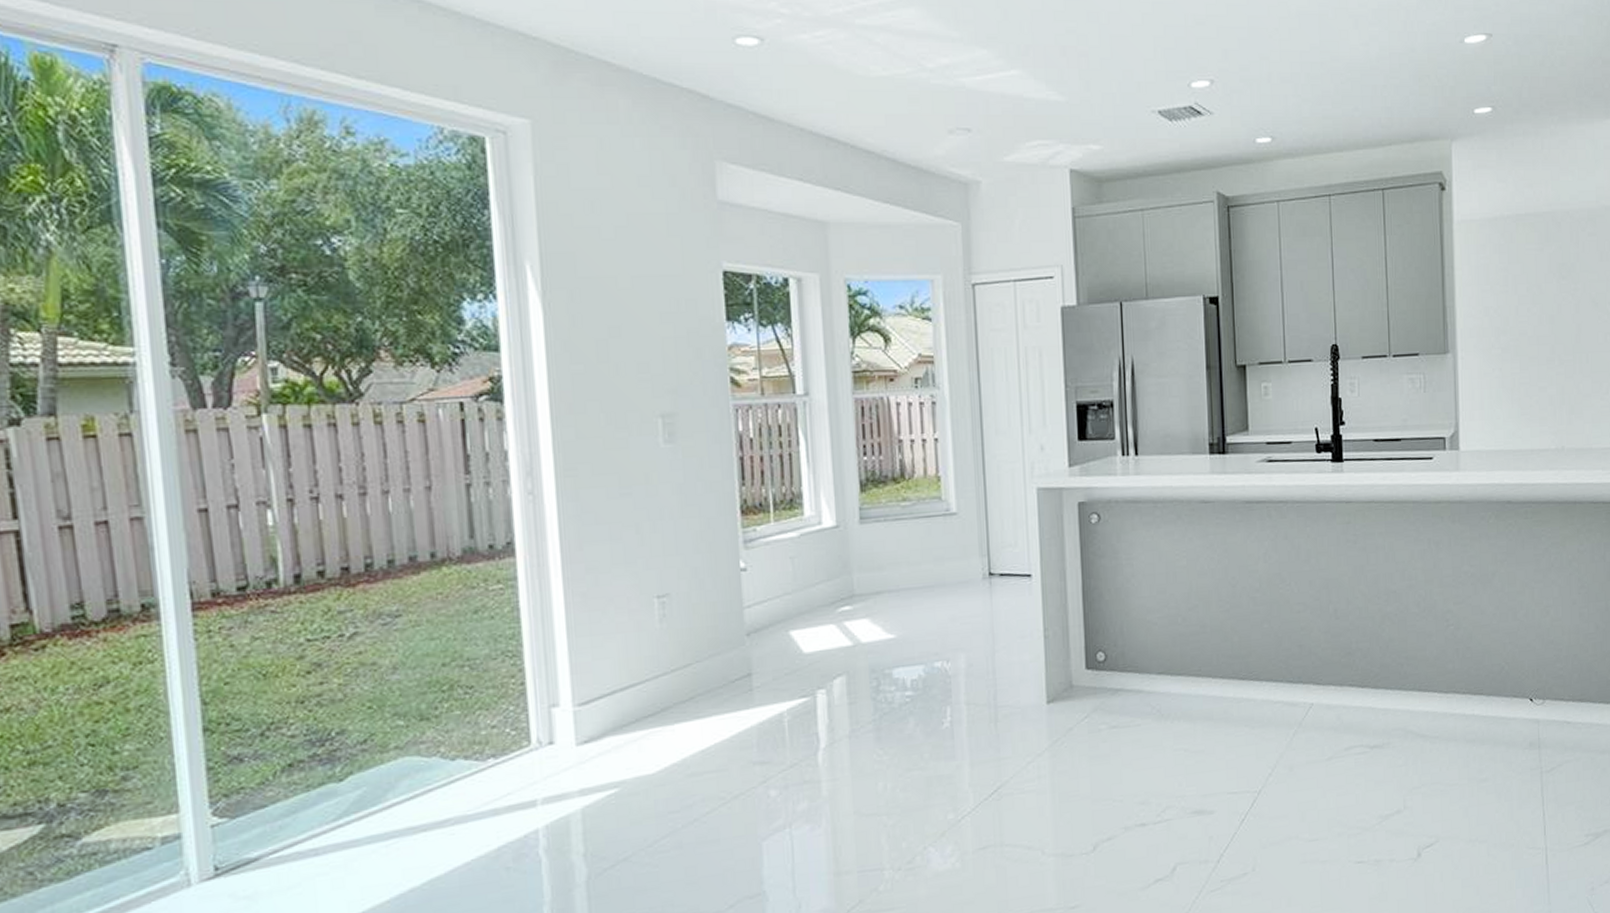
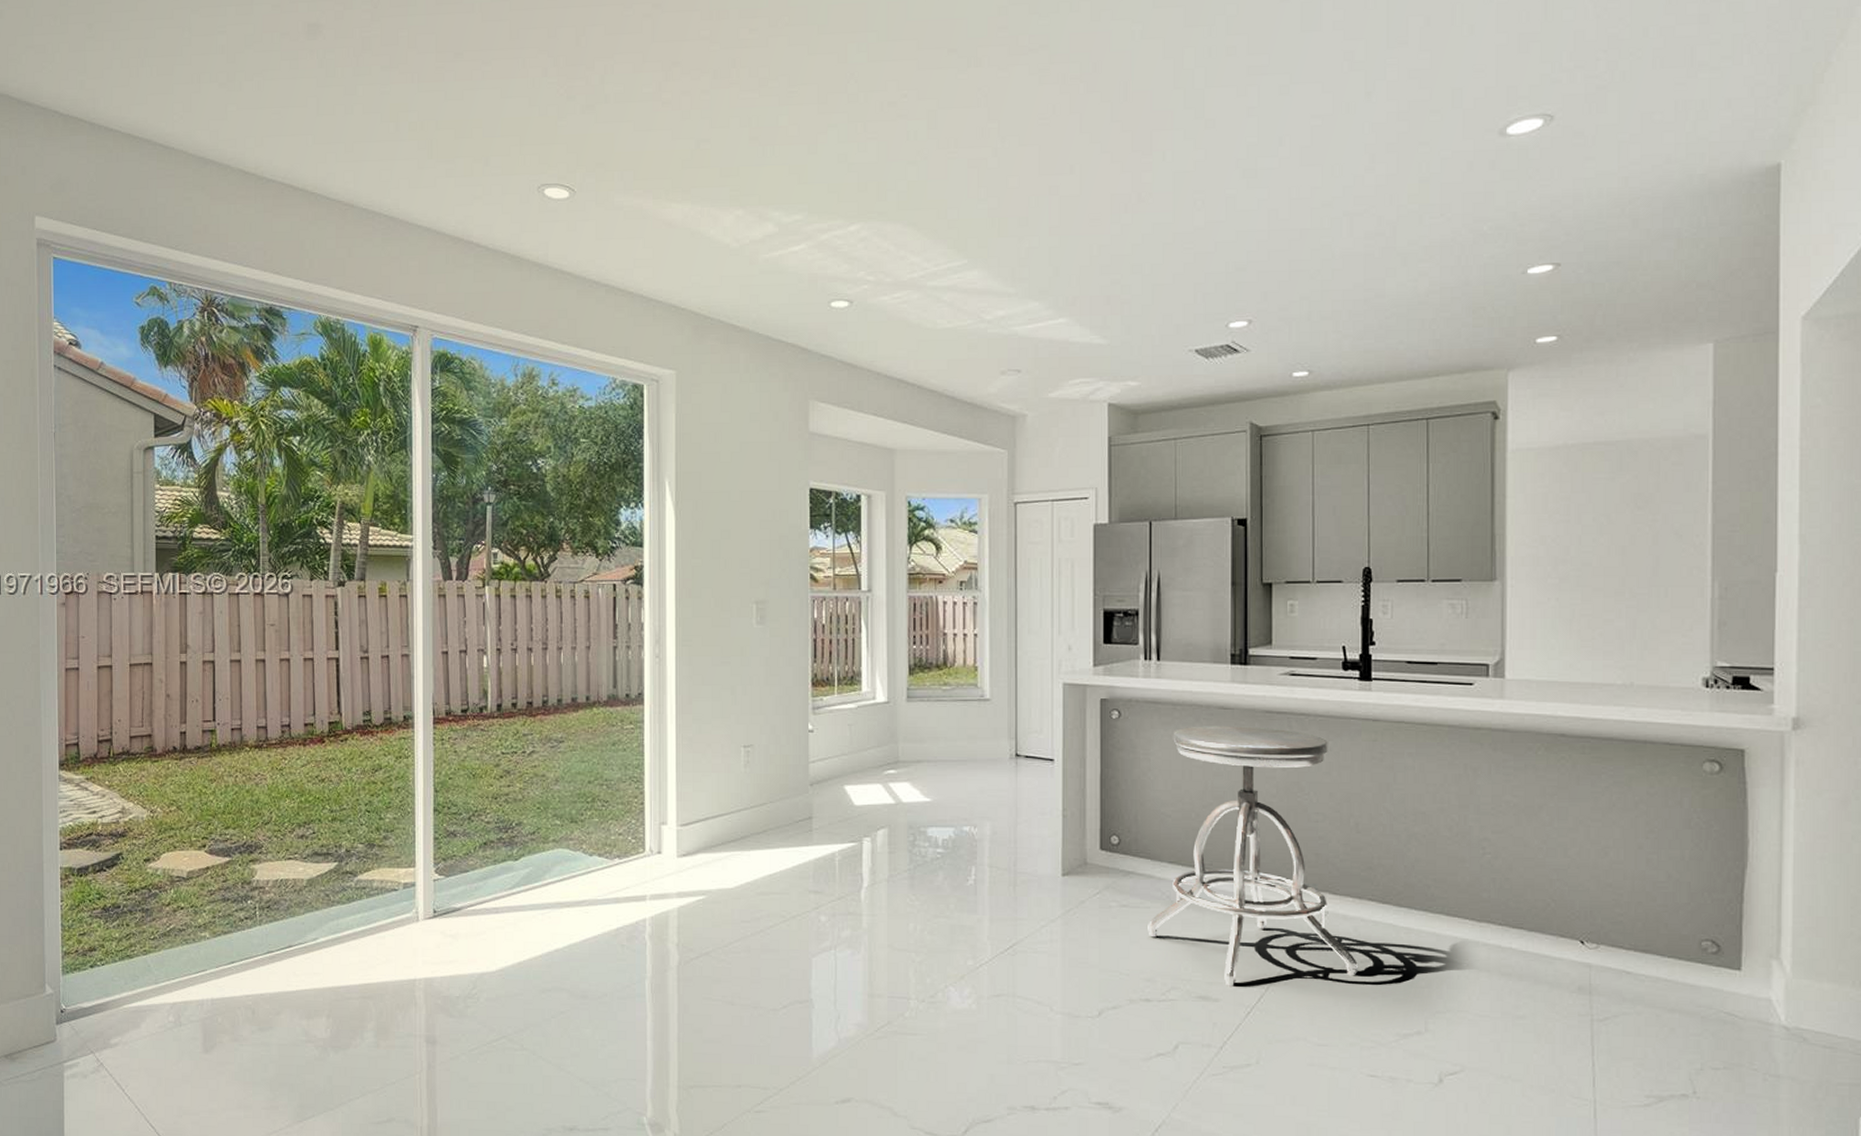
stool: none [1139,519,1342,796] -> present [1148,726,1358,986]

